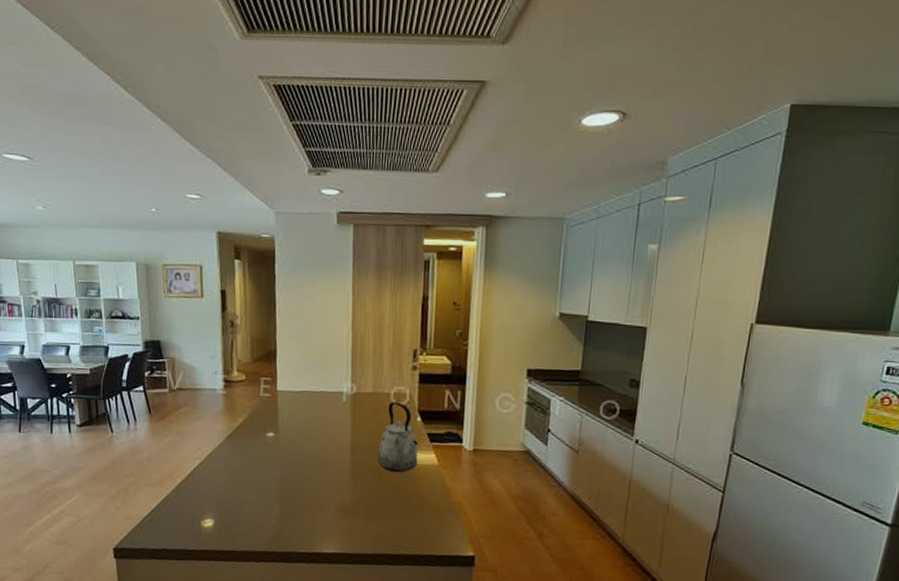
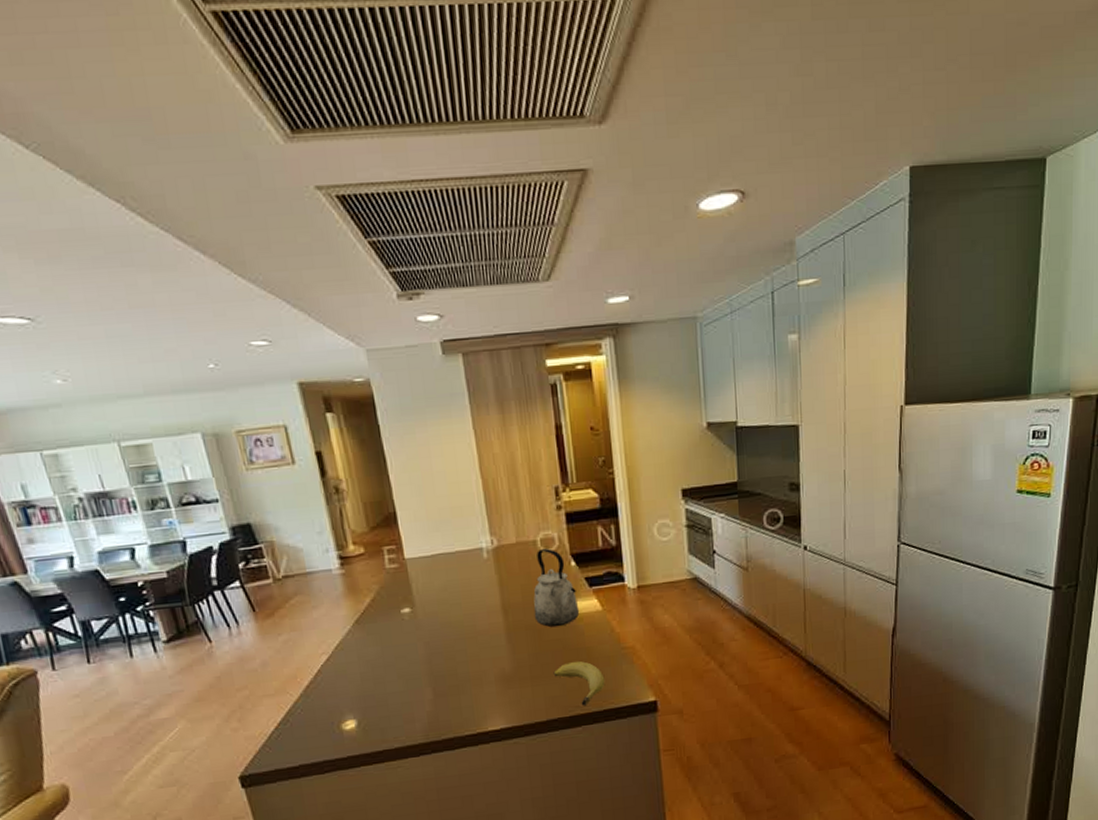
fruit: none [386,505,431,548] -> present [553,661,605,706]

